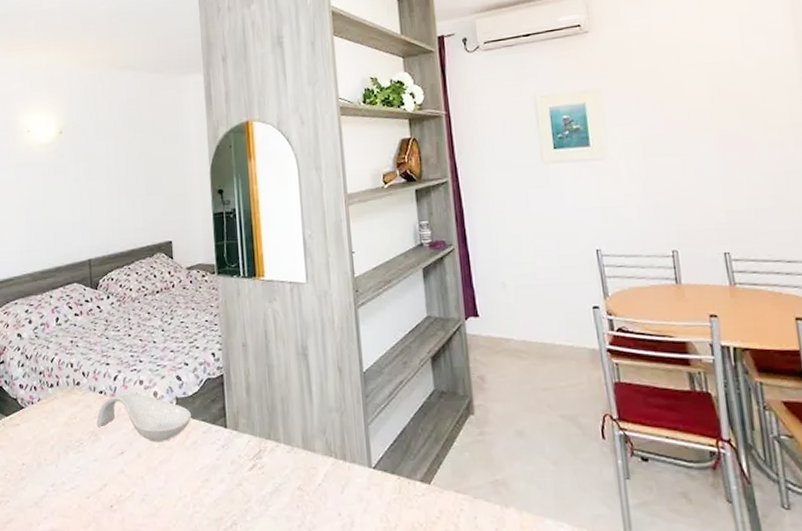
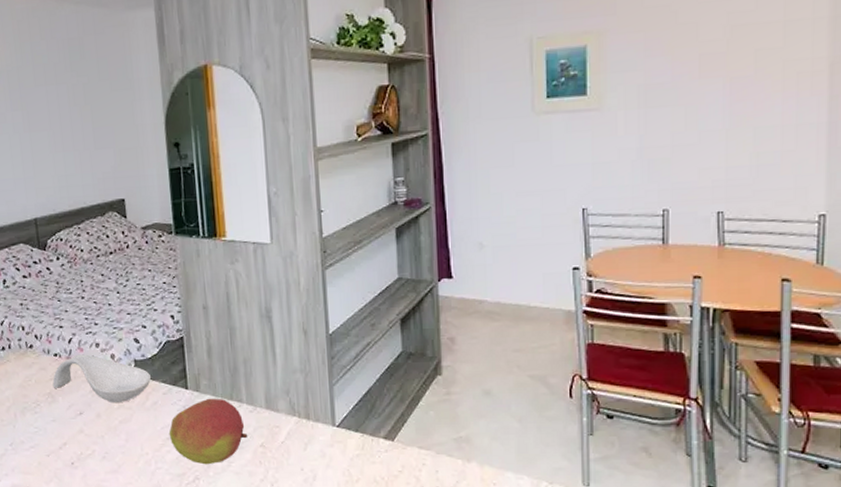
fruit: none [207,437,286,509] -> present [168,398,248,465]

